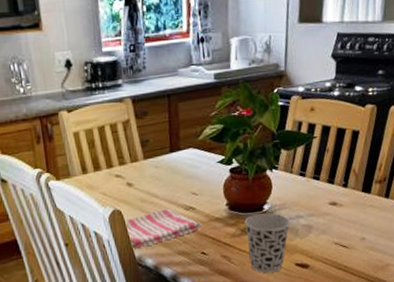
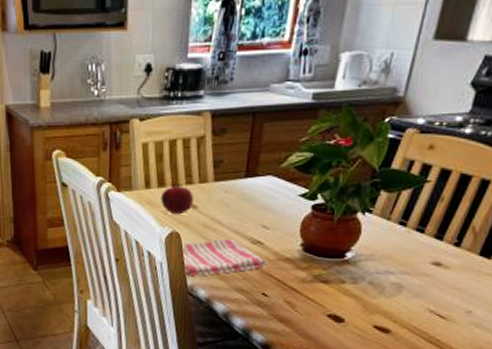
fruit: none [98,165,129,195] -> present [161,183,193,215]
cup: present [244,213,290,274] -> none [317,261,376,331]

